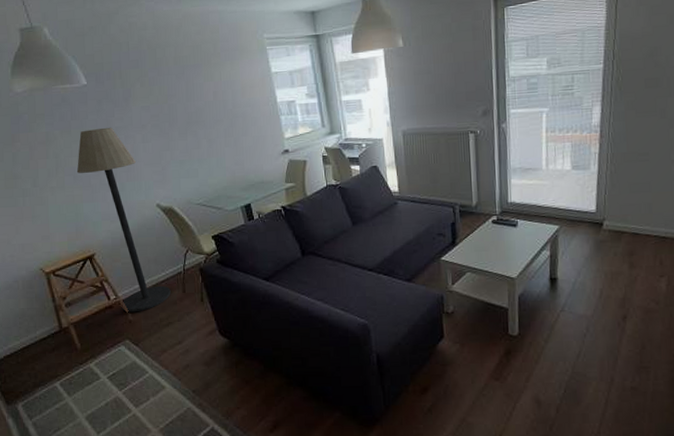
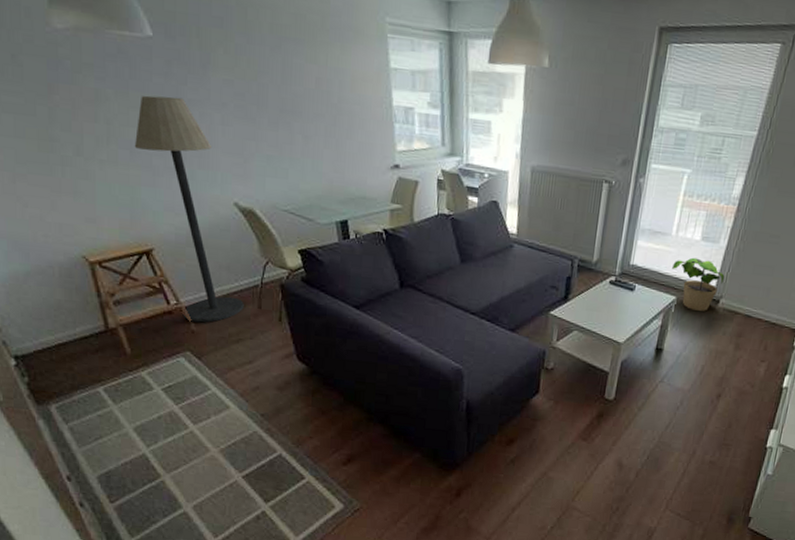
potted plant: none [549,186,603,236] -> present [672,257,725,311]

